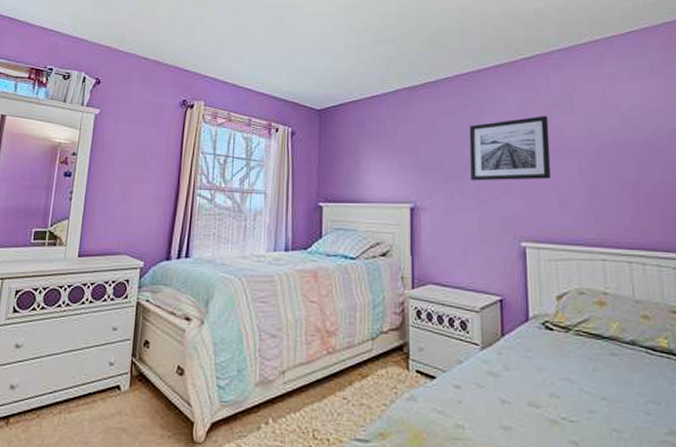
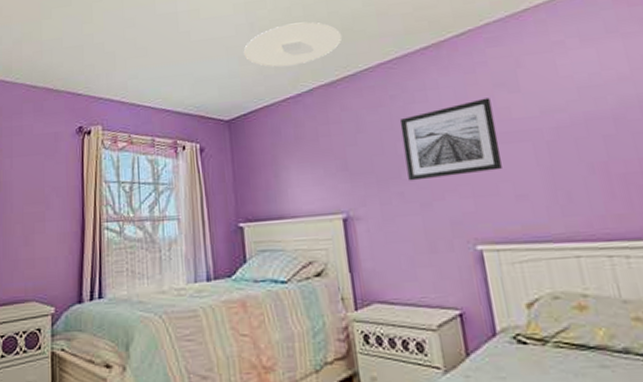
ceiling light: none [341,30,427,68] -> present [244,22,341,67]

